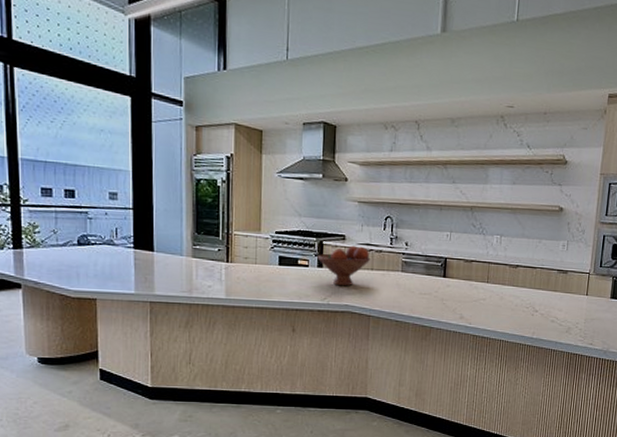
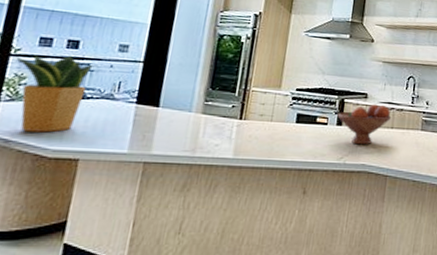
potted plant: none [24,204,95,276] -> present [14,55,99,133]

